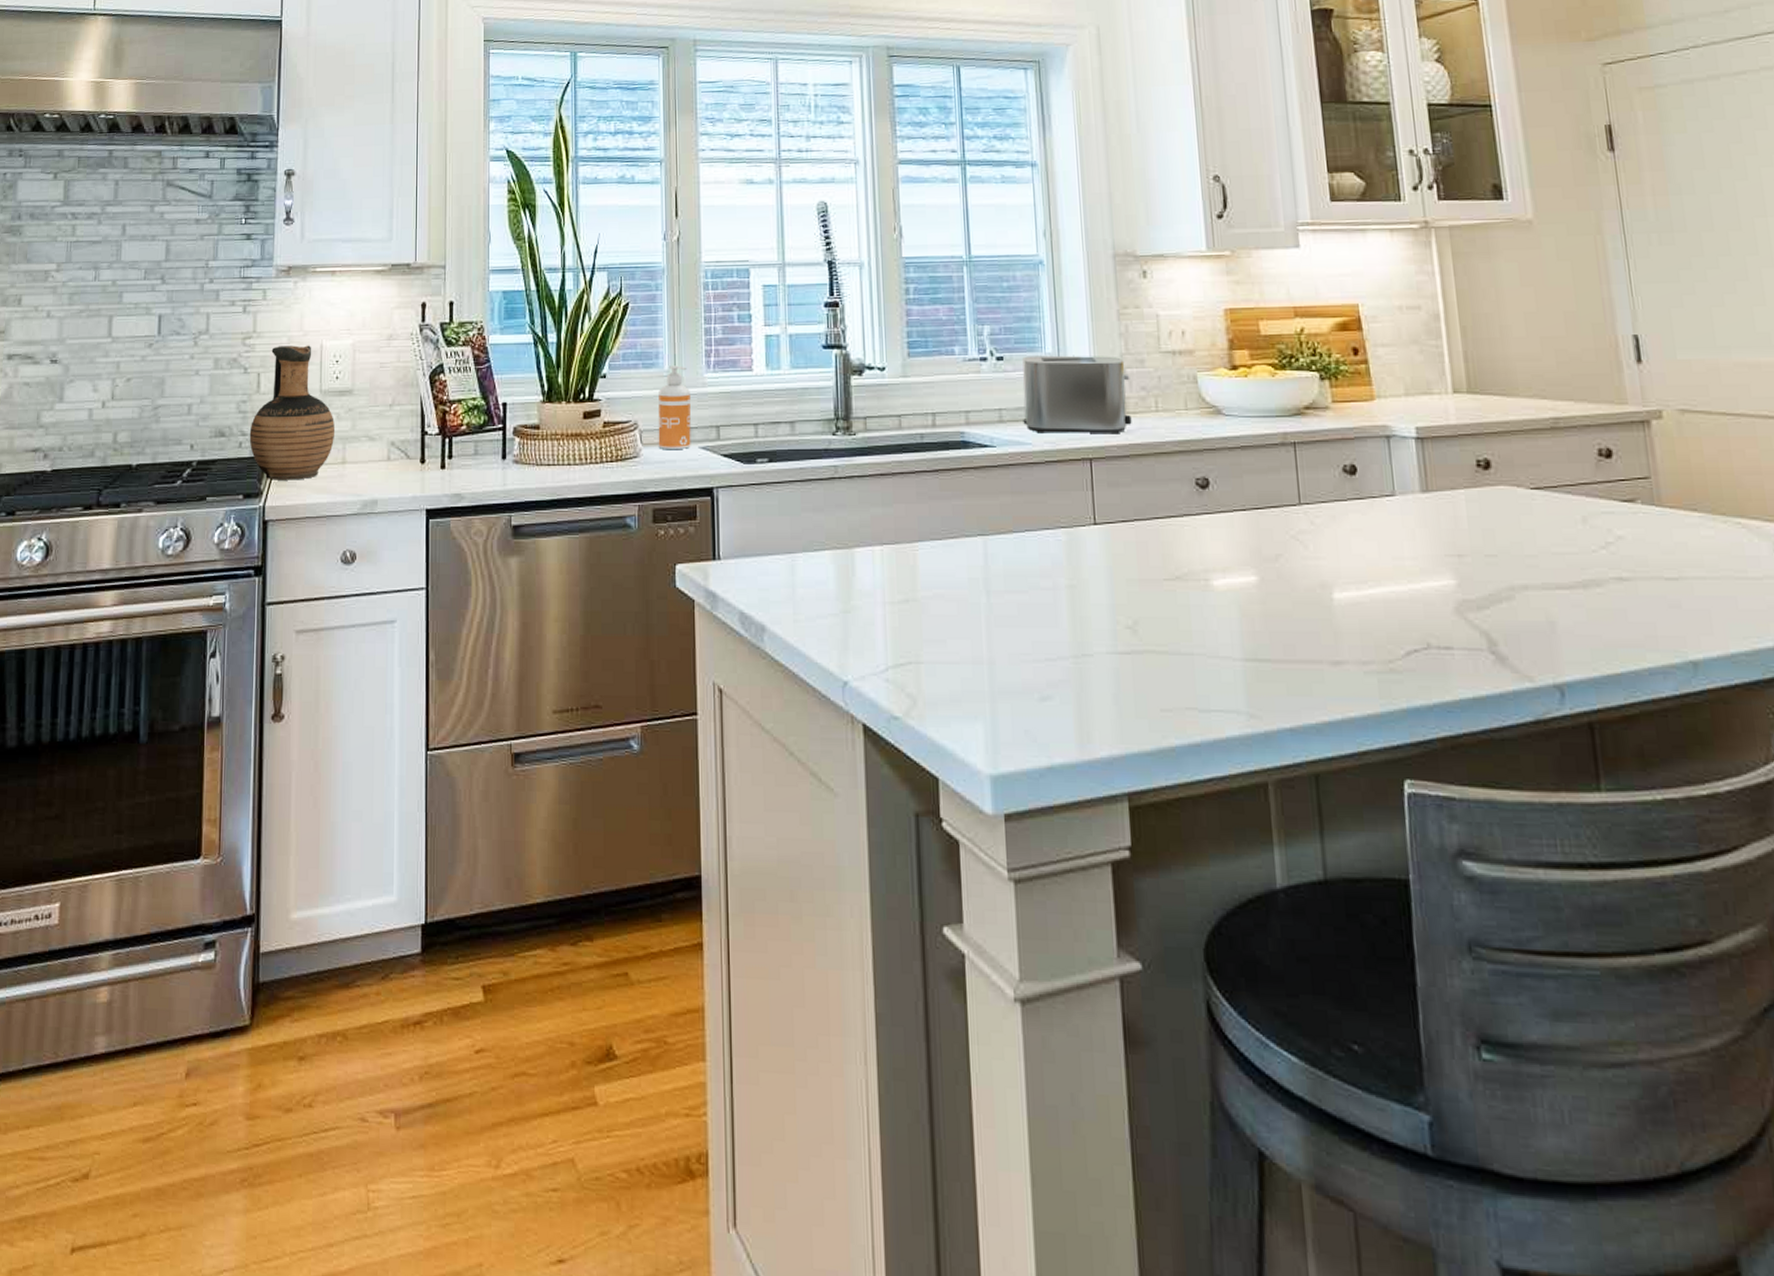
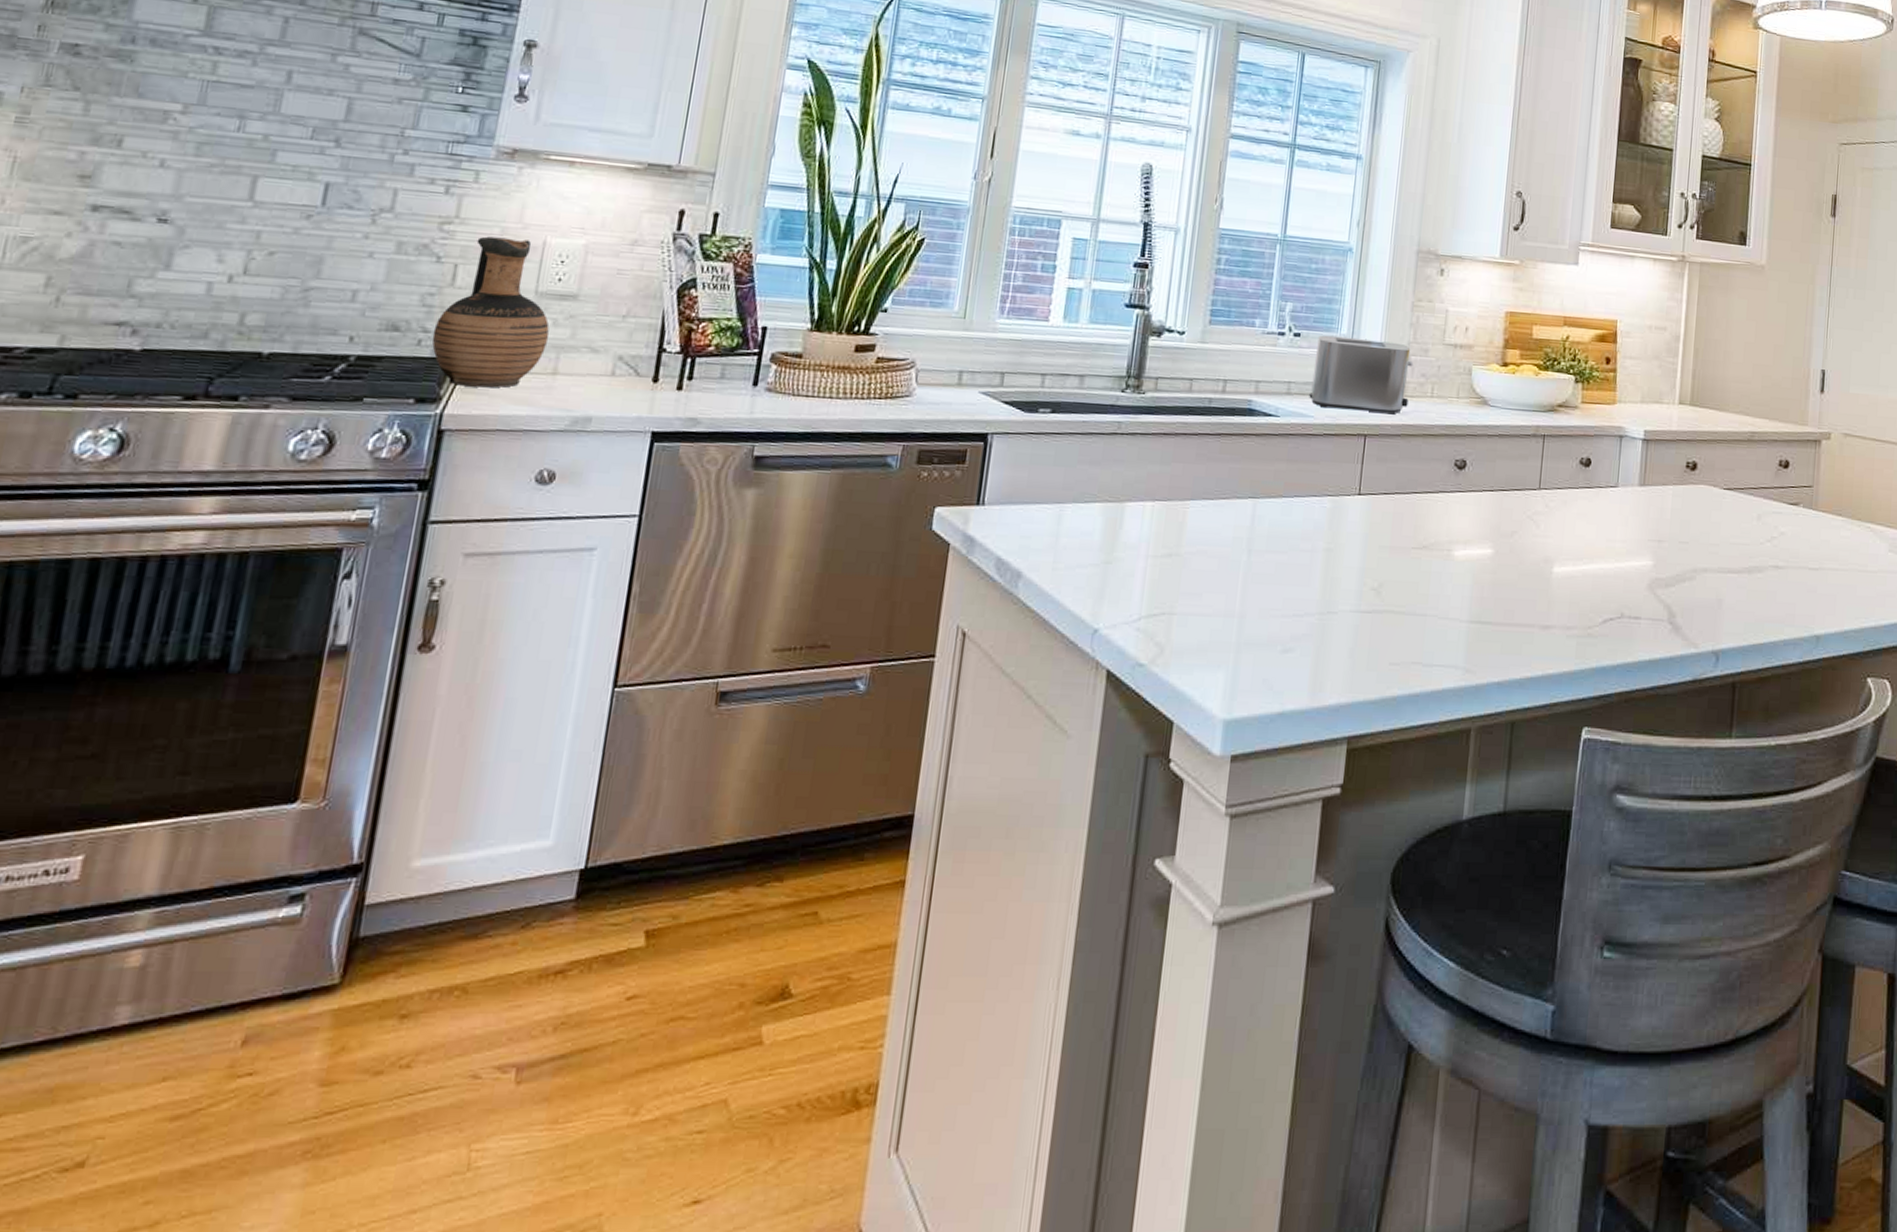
soap dispenser: present [658,365,691,450] -> none [934,307,979,393]

